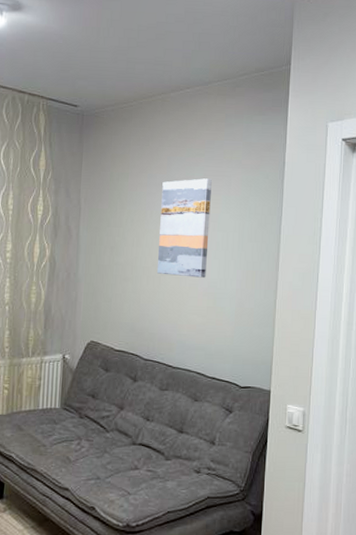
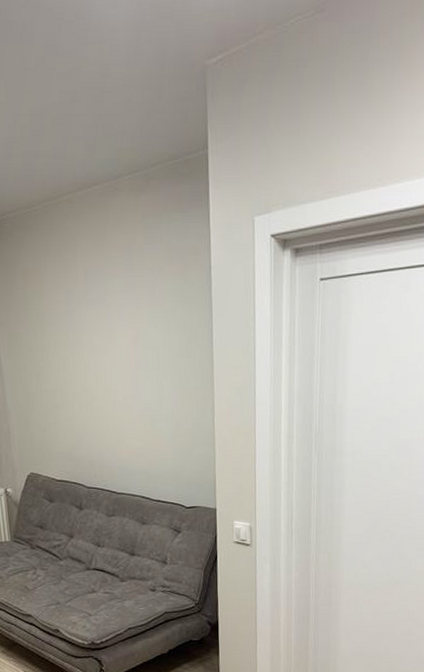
wall art: present [156,178,212,278] -> none [81,290,140,400]

